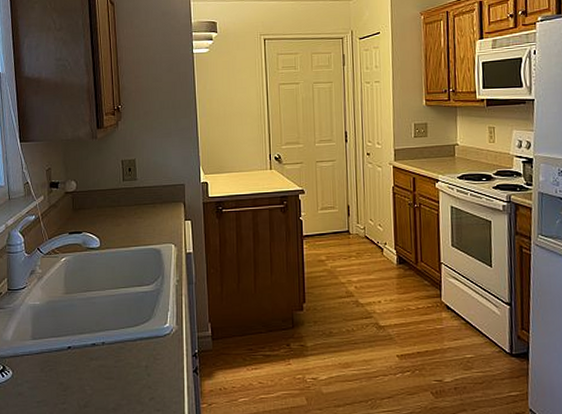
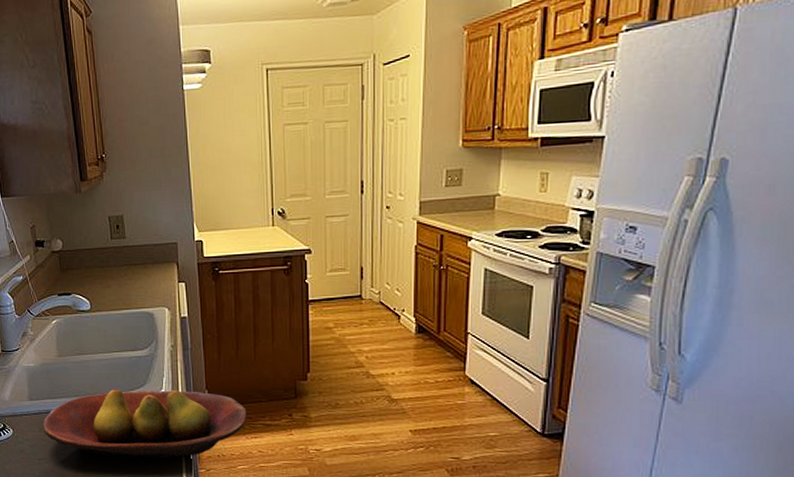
fruit bowl: none [44,323,248,395] -> present [42,388,247,459]

